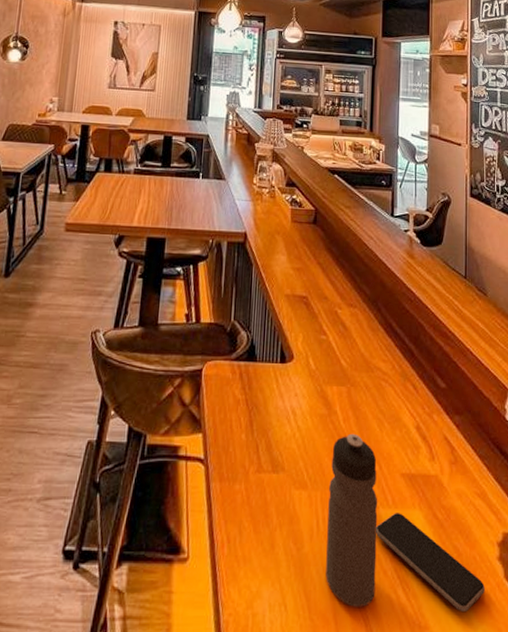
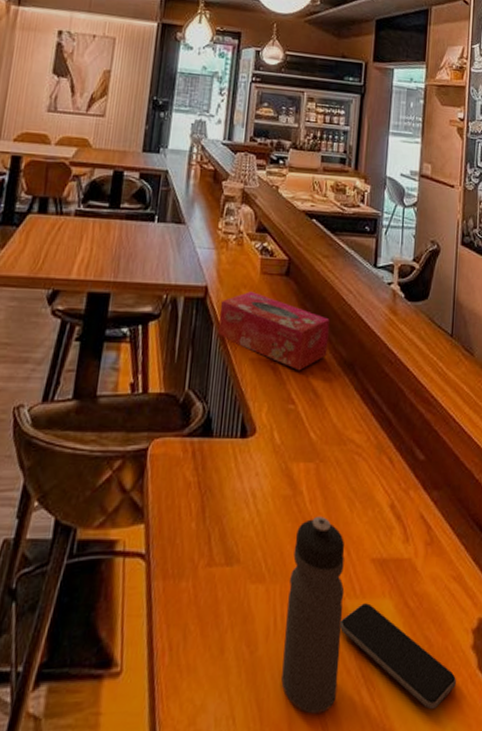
tissue box: none [258,237,354,307] -> present [218,292,330,371]

